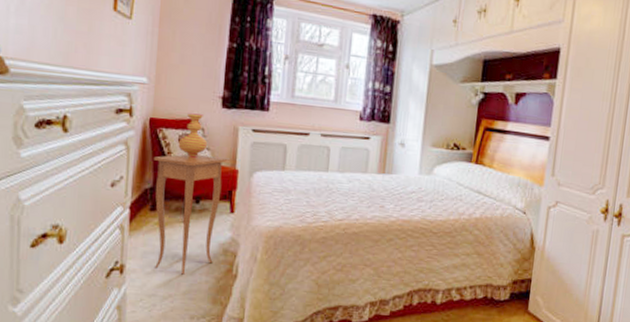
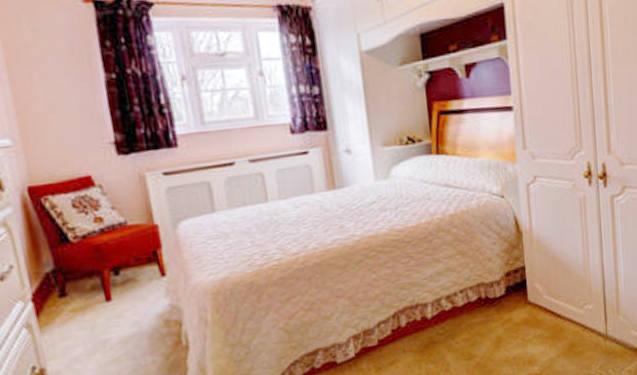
side table: present [154,154,227,275] -> none [46,214,155,363]
vase: present [178,113,208,159] -> none [72,168,112,225]

